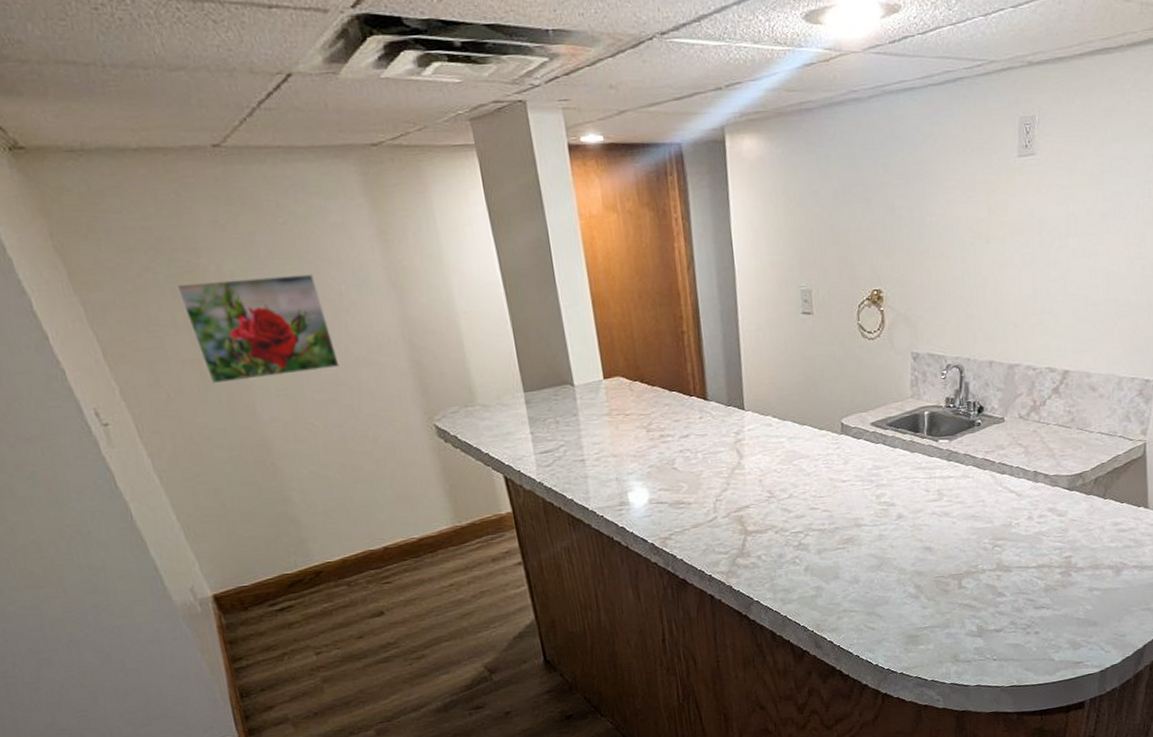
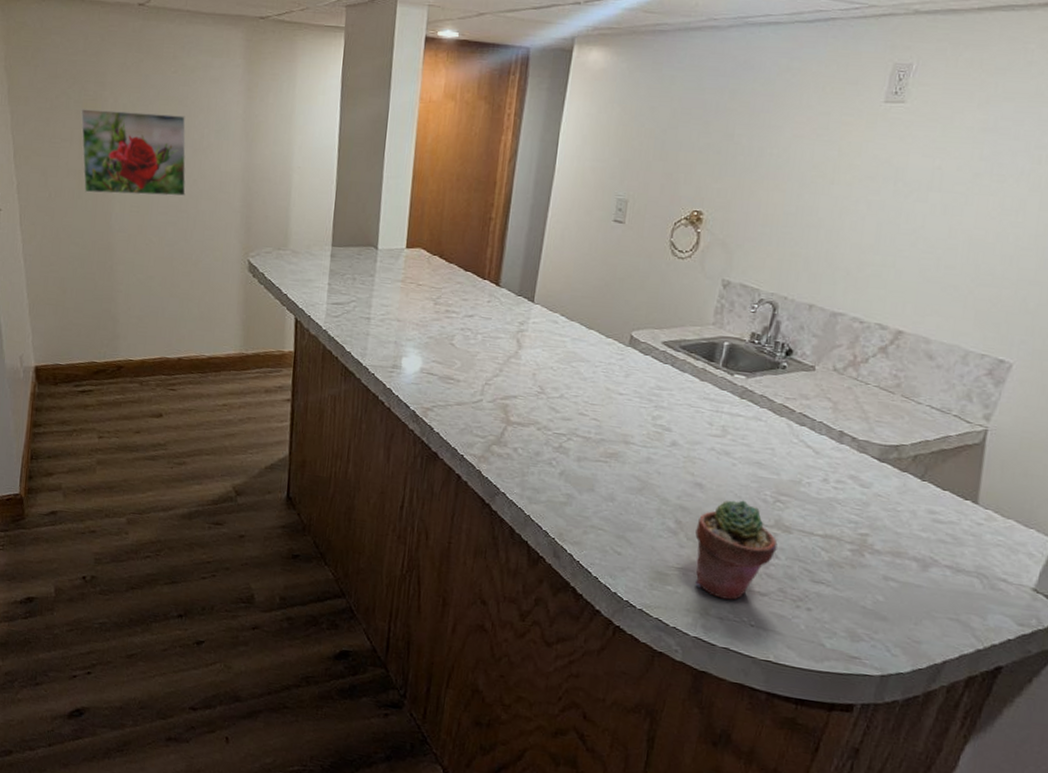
potted succulent: none [933,552,1003,644] -> present [695,500,778,600]

